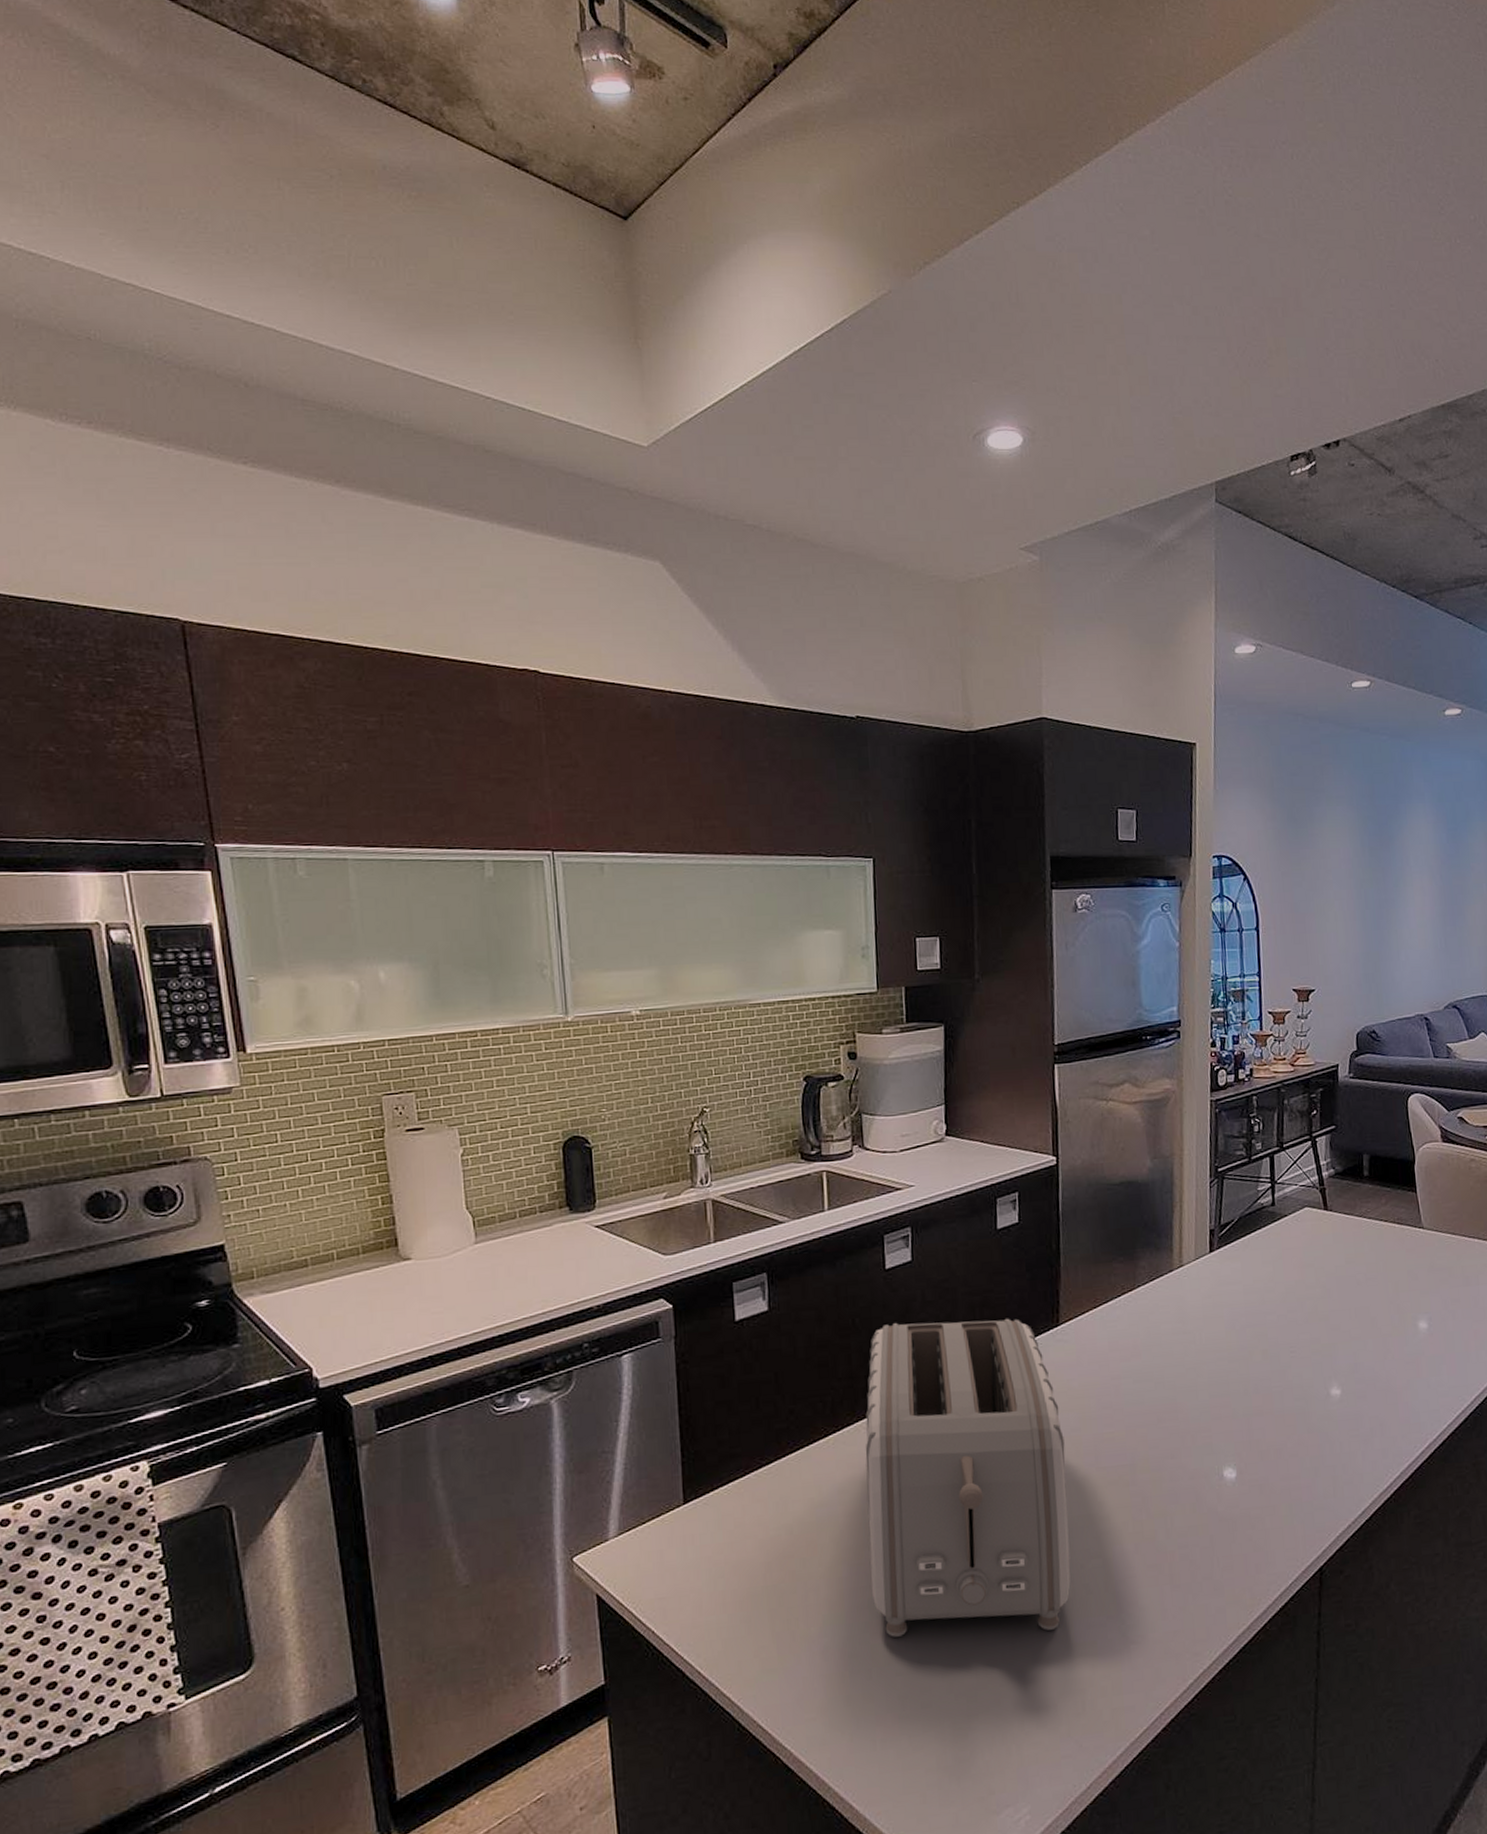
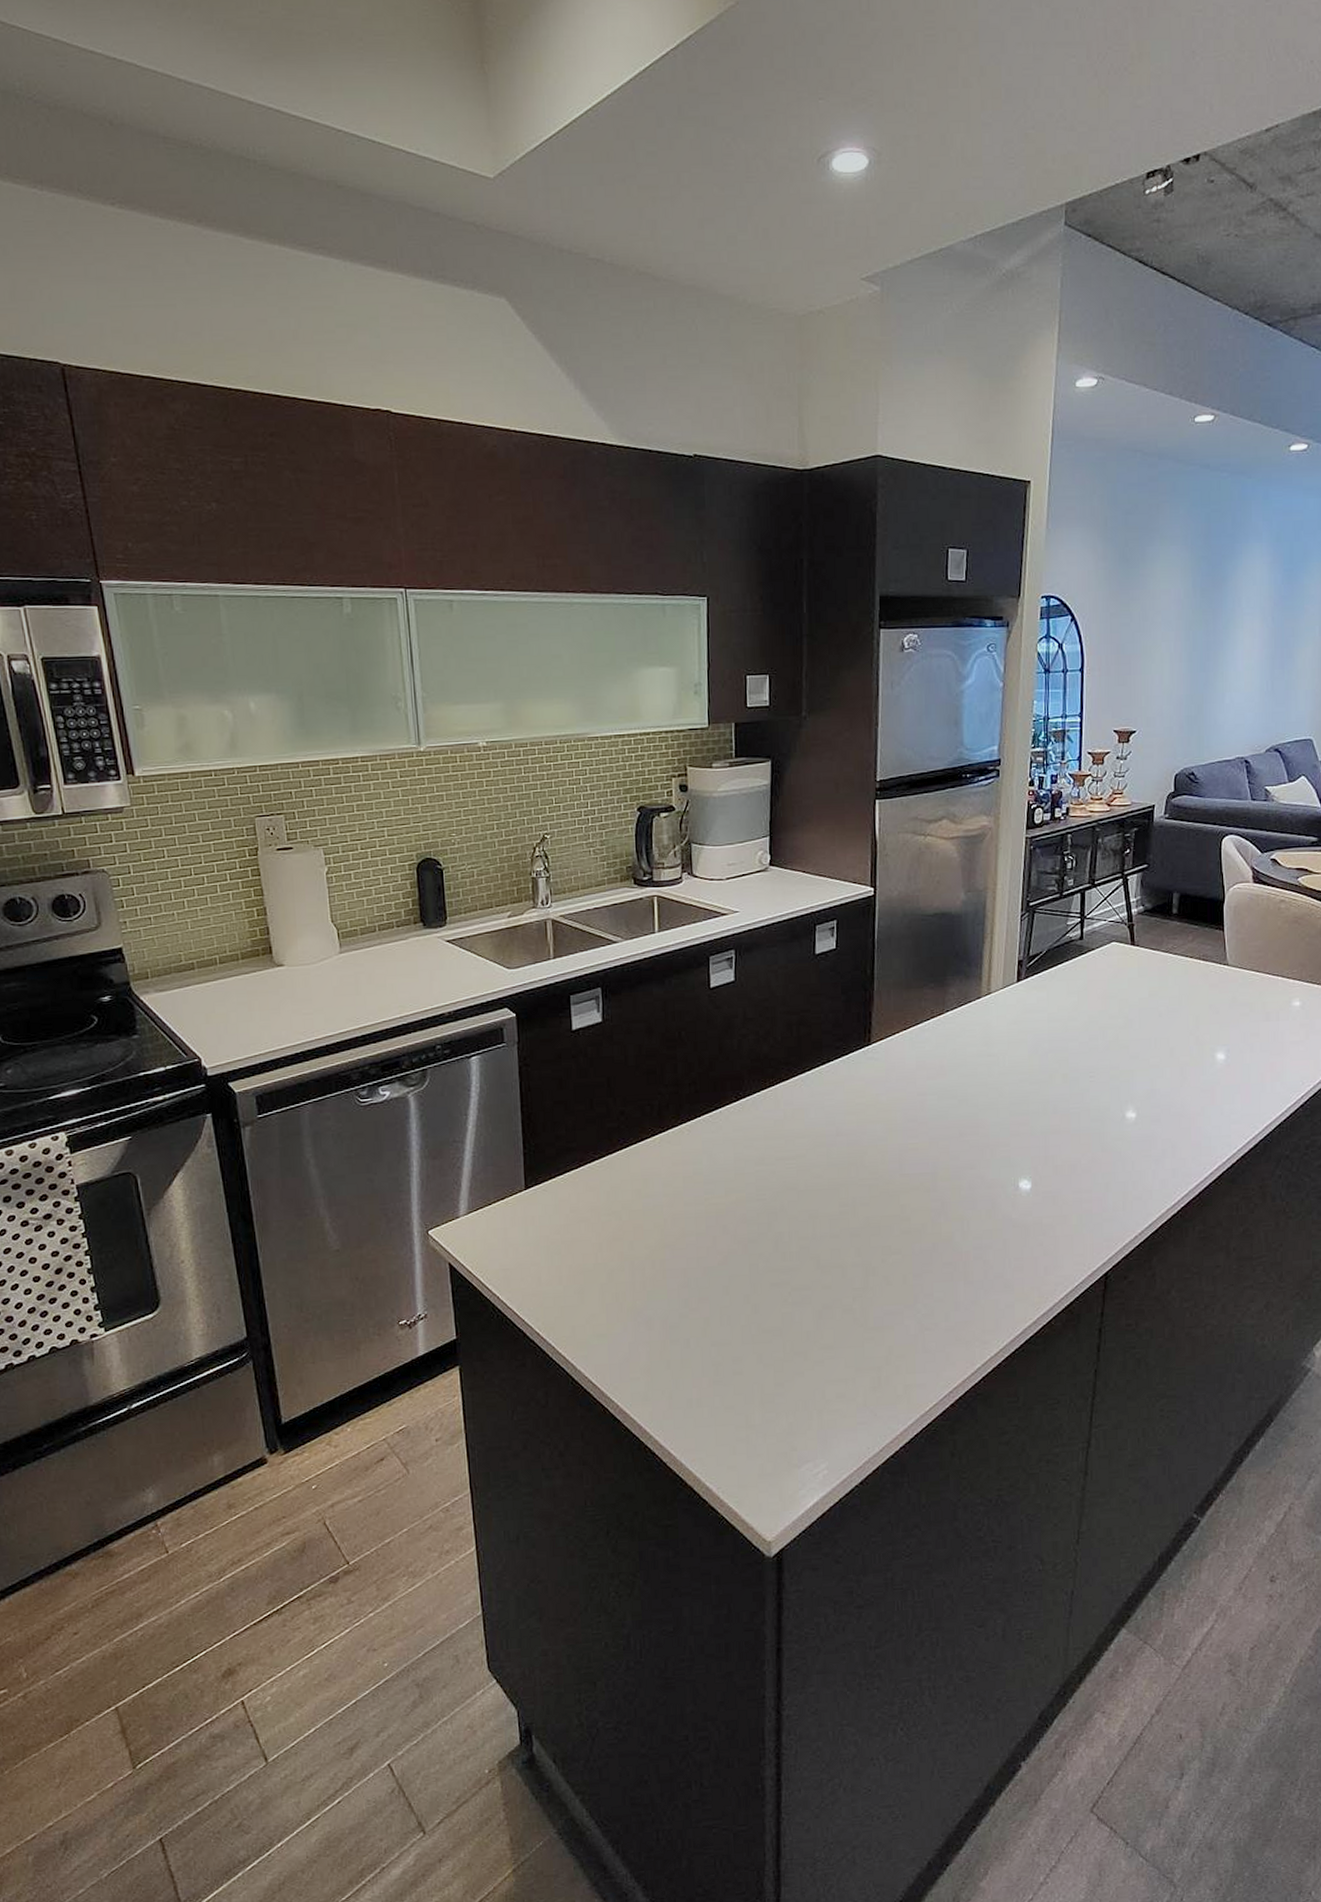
toaster: present [865,1318,1071,1637] -> none [688,1036,873,1315]

